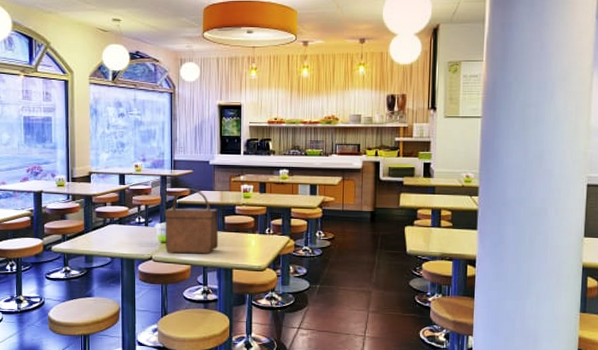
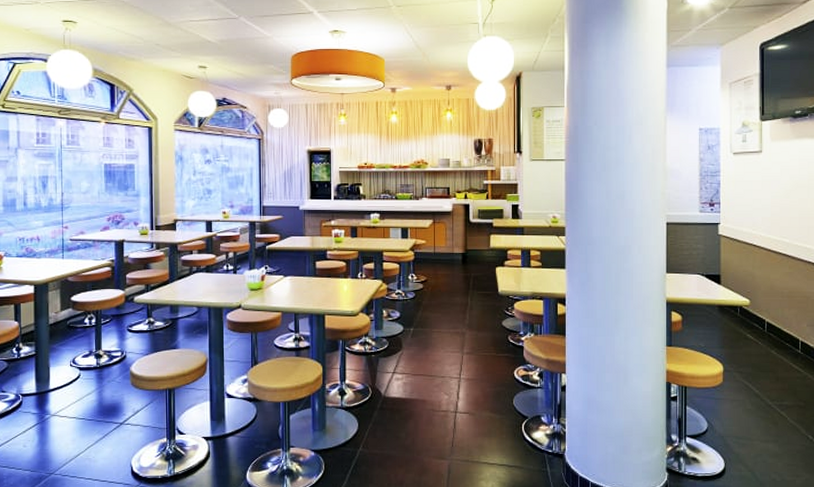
handbag: present [164,188,219,254] -> none [254,234,310,301]

